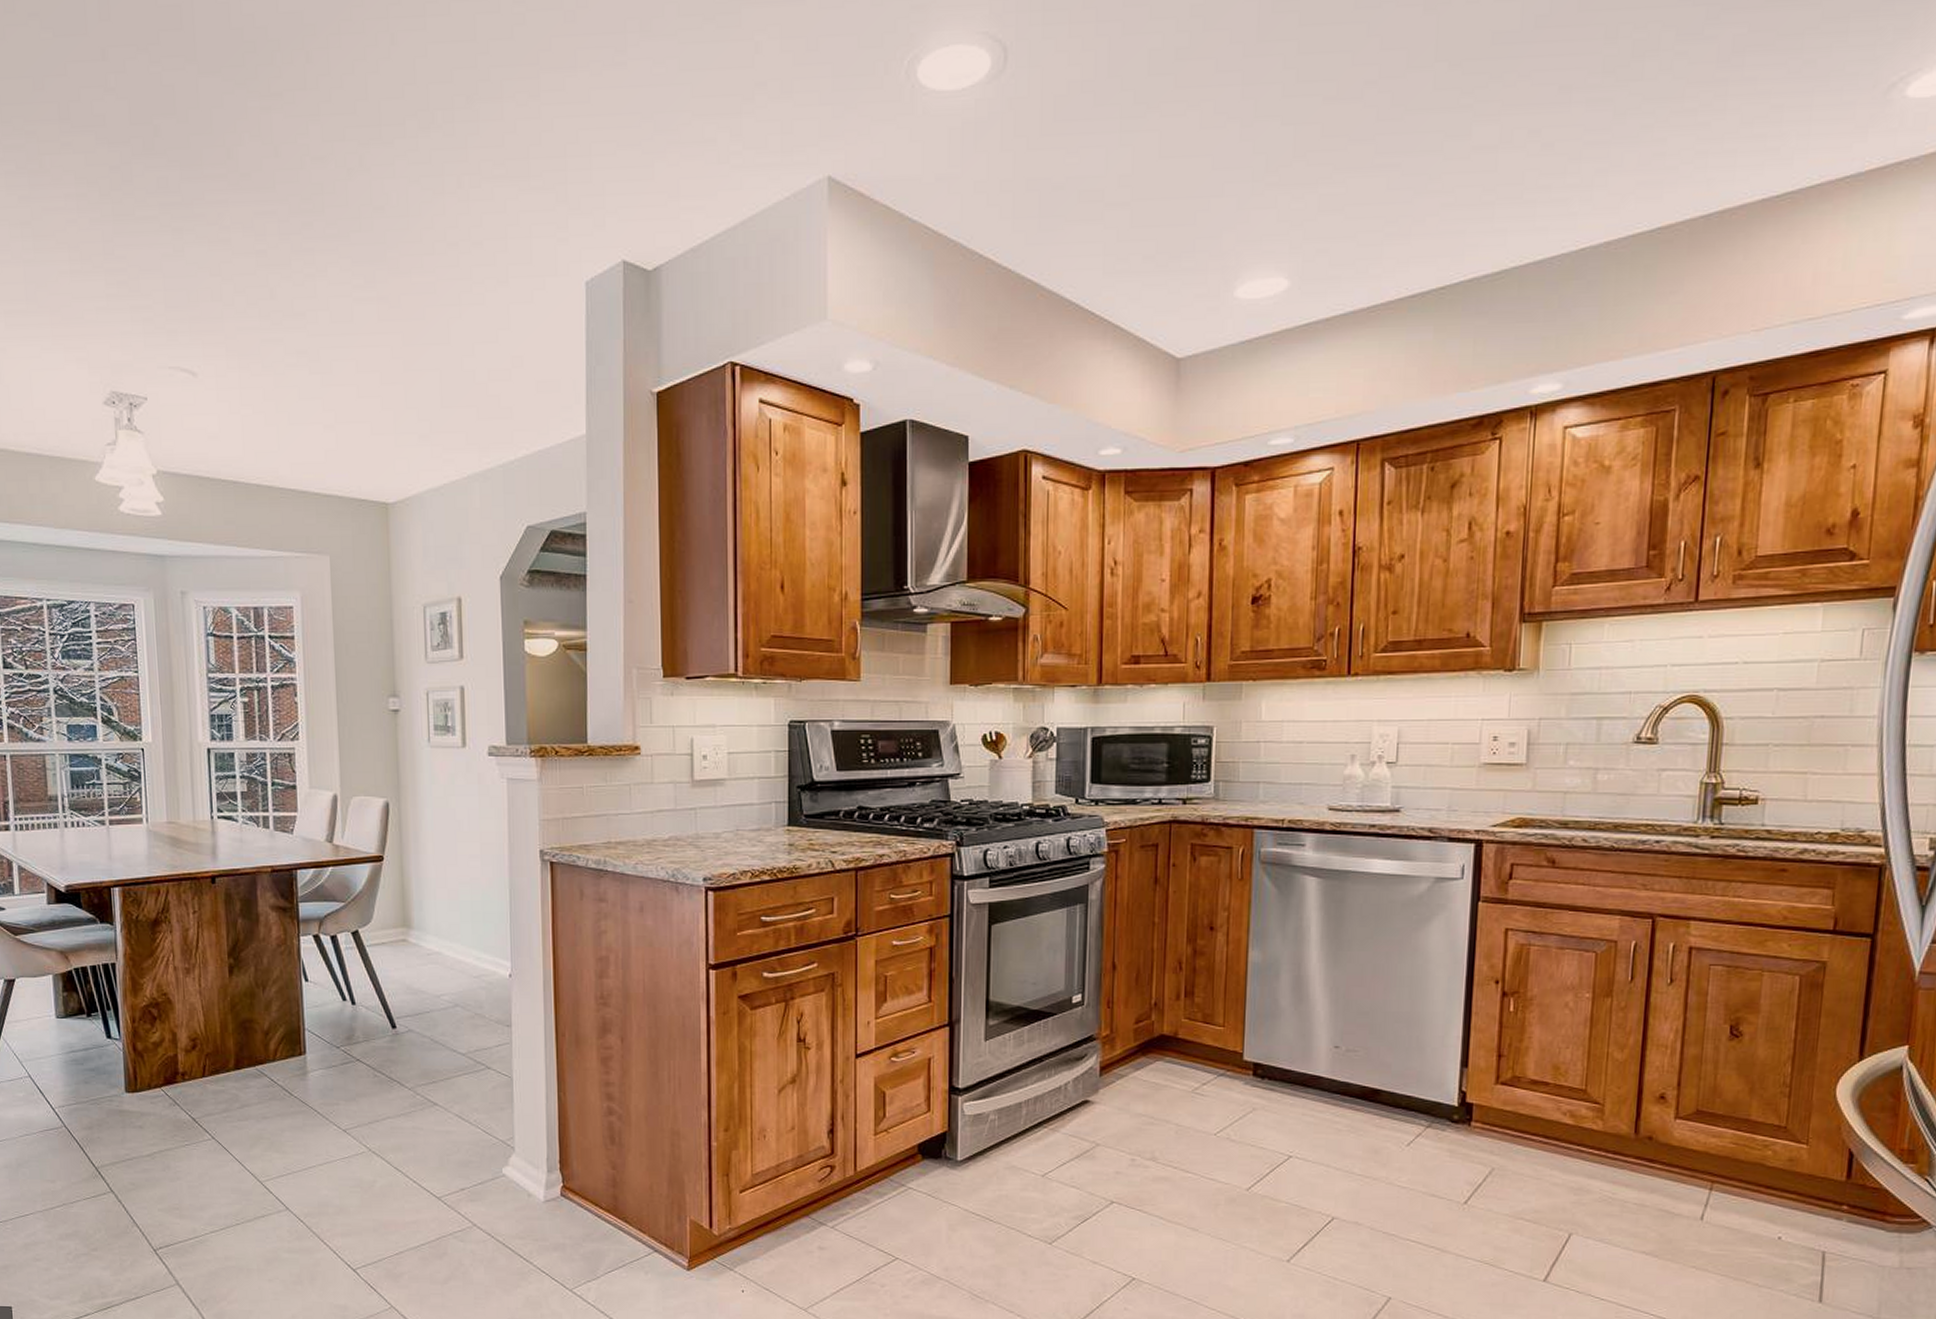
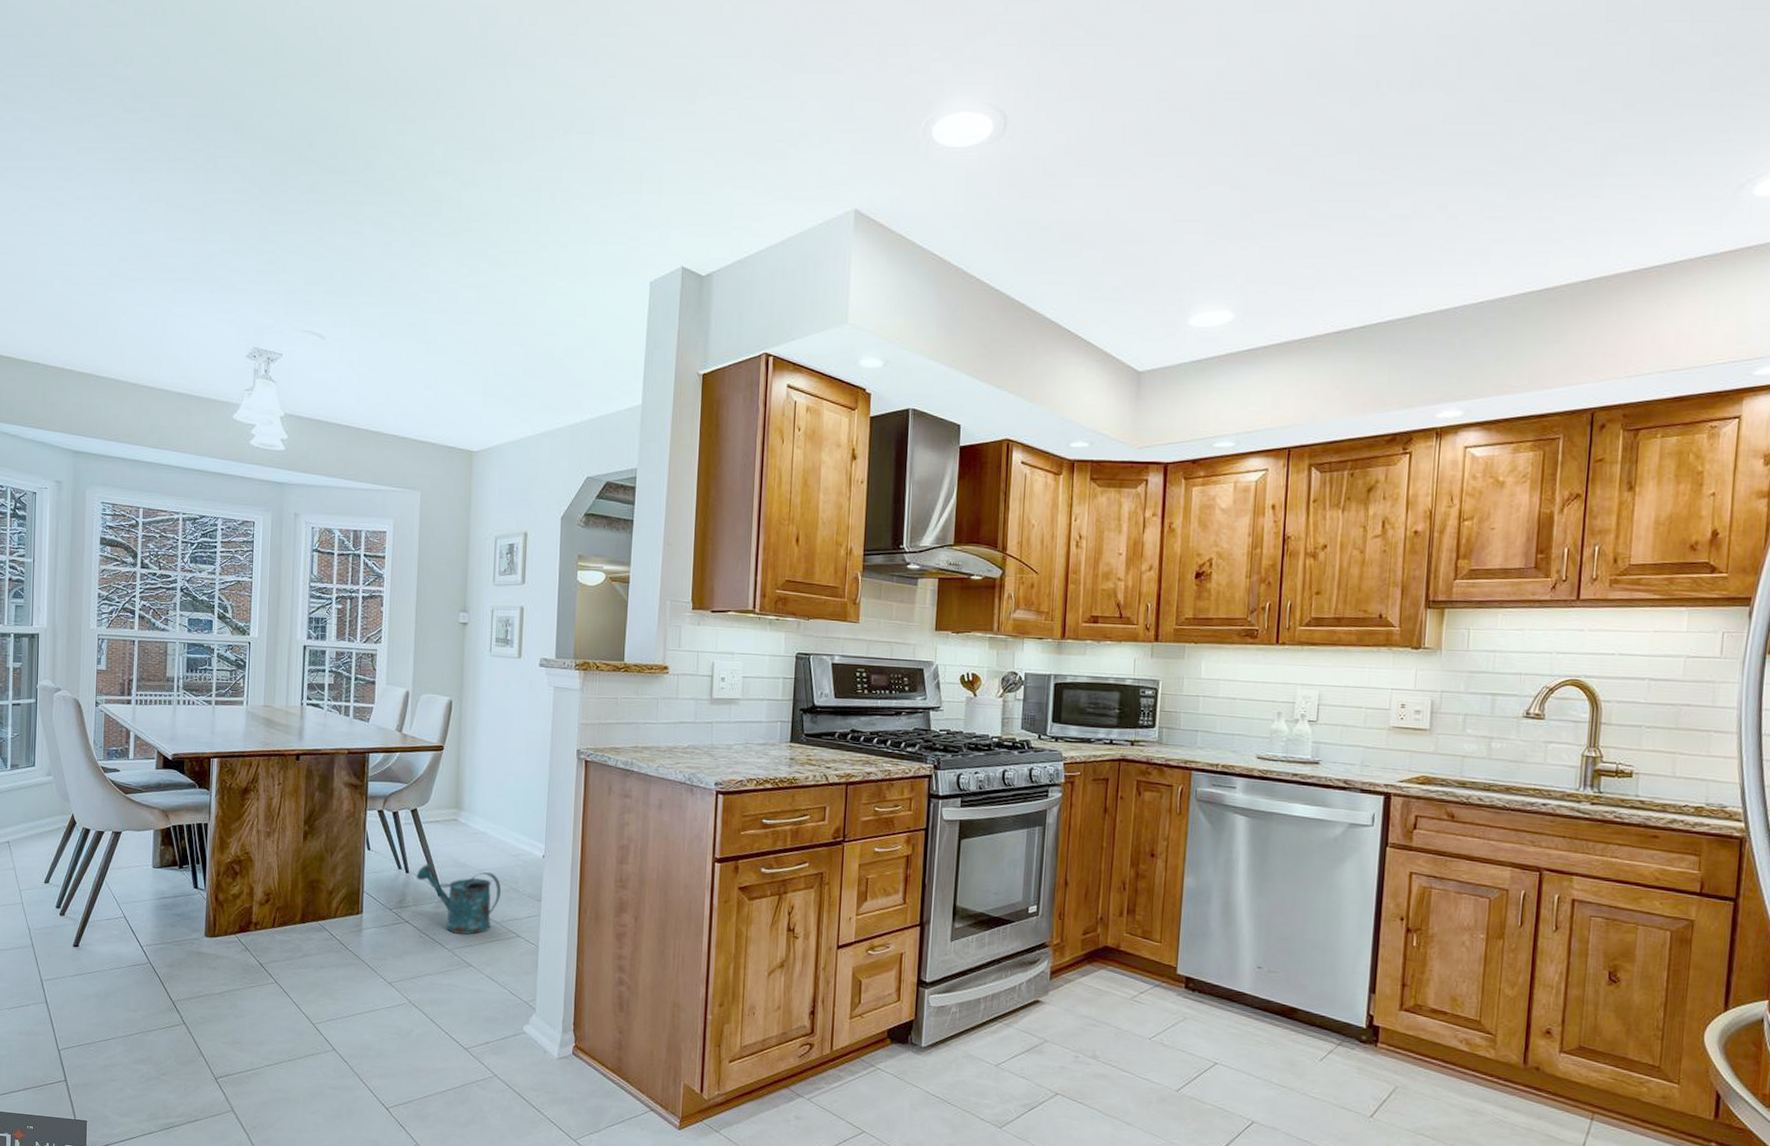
watering can: none [364,993,465,1071] -> present [416,864,502,936]

